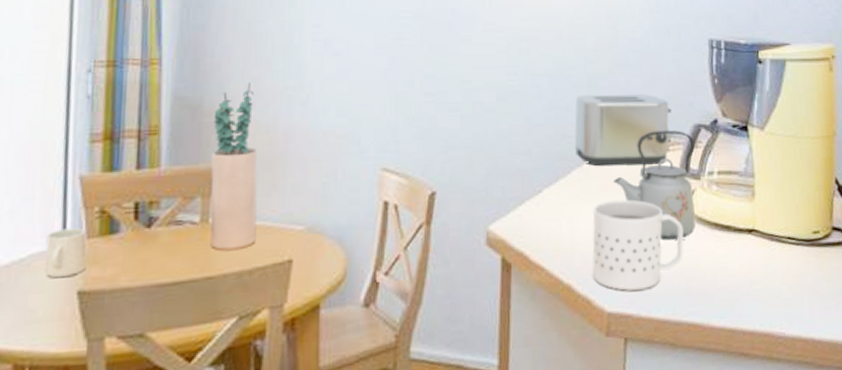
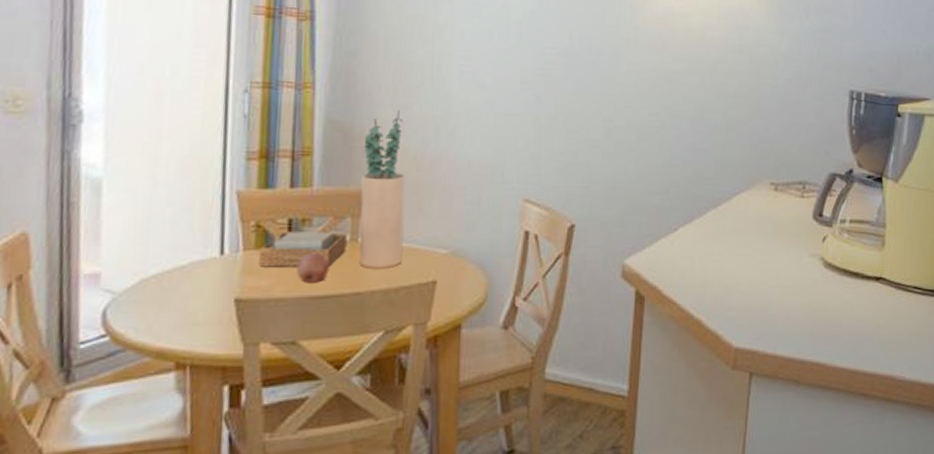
cup: present [45,228,87,279] -> none [204,240,244,286]
napkin holder: none [104,213,197,256] -> present [259,232,347,267]
fruit: none [144,236,180,271] -> present [297,252,330,285]
toaster: present [575,94,671,166] -> none [712,138,808,210]
mug: present [592,199,684,291] -> none [723,242,813,329]
kettle: present [613,130,696,241] -> none [747,177,830,283]

